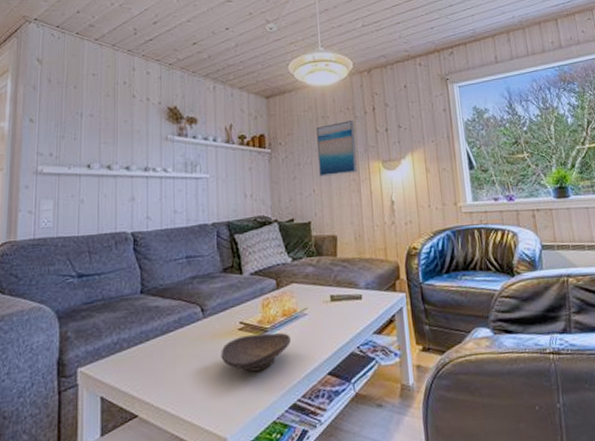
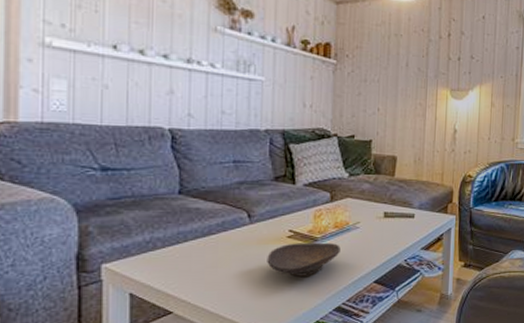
wall art: present [316,120,357,177] -> none [385,43,427,98]

